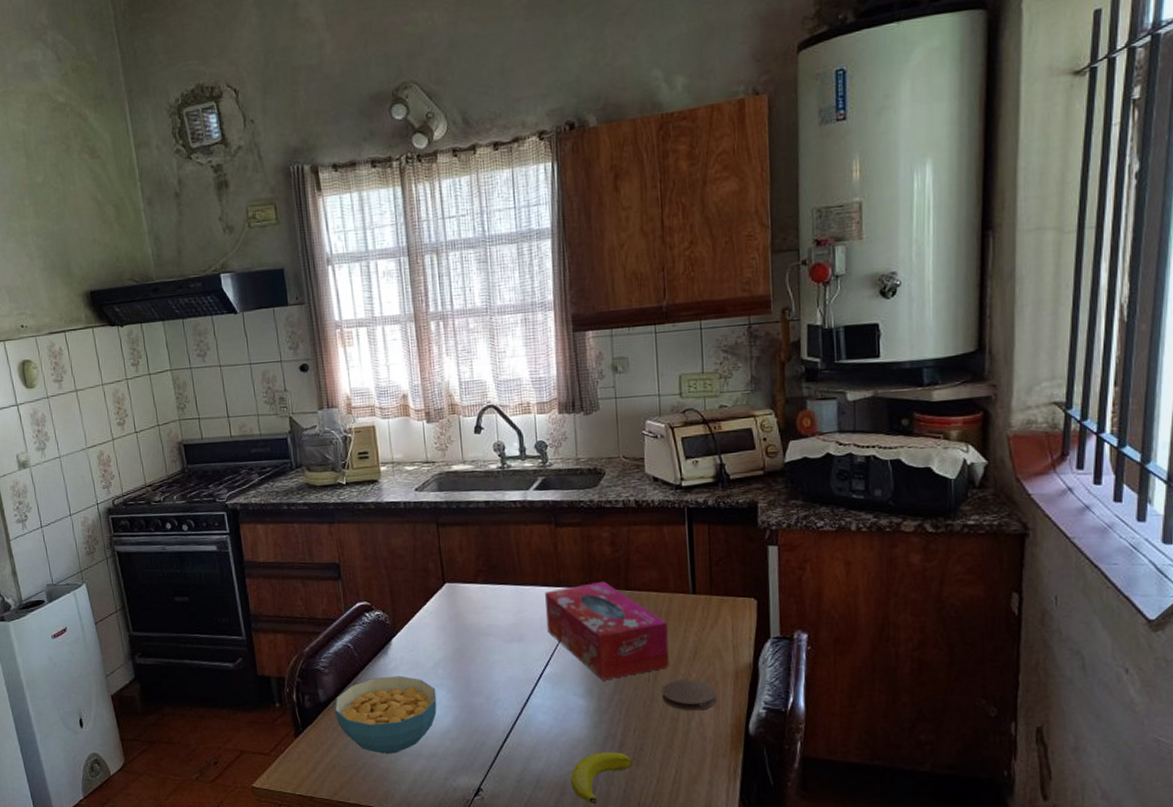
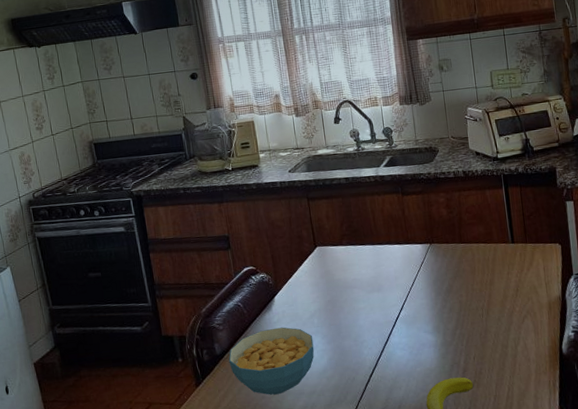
tissue box: present [545,581,670,681] -> none [397,237,498,319]
coaster: present [661,679,717,711] -> none [493,312,536,339]

